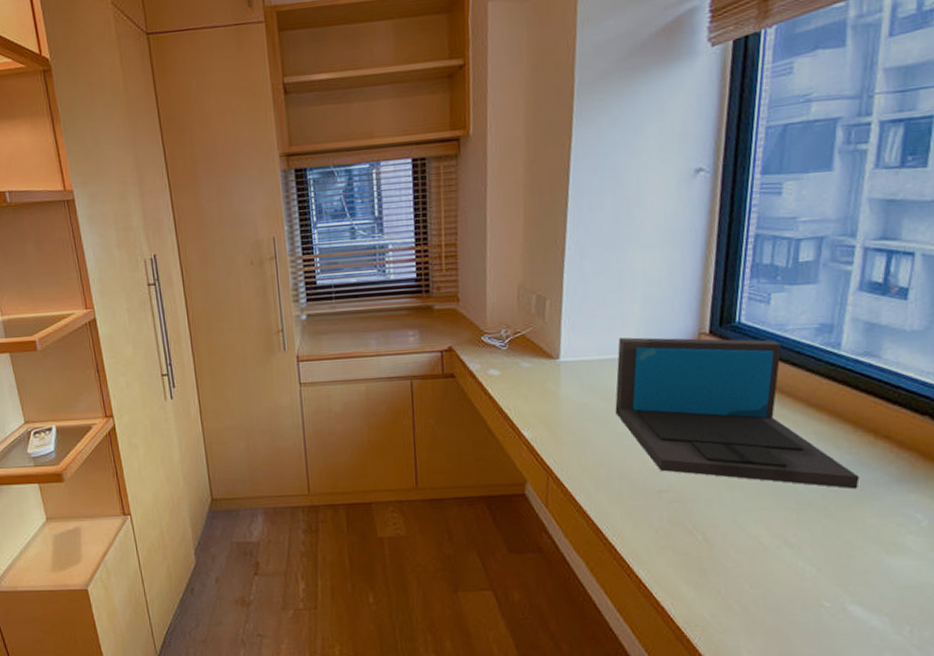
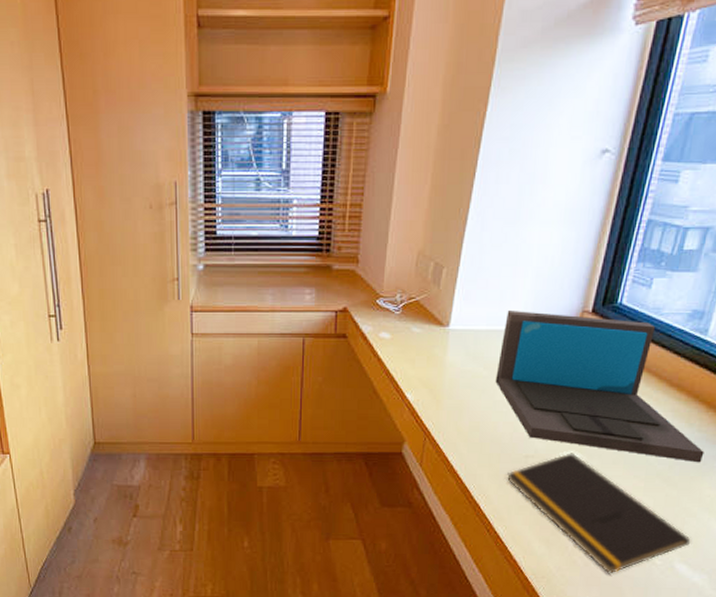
notepad: none [640,485,861,620] -> present [506,453,691,574]

